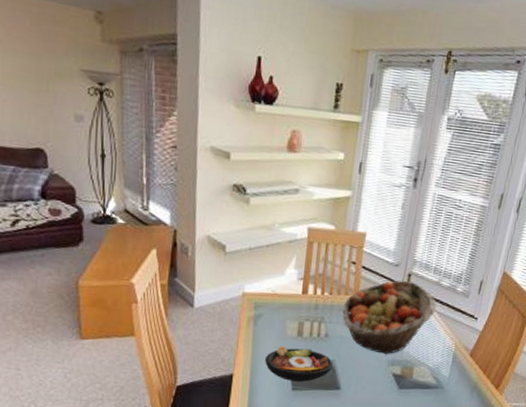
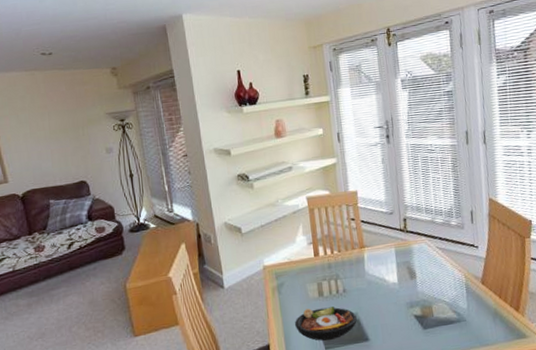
fruit basket: present [342,280,437,355] -> none [353,225,437,299]

